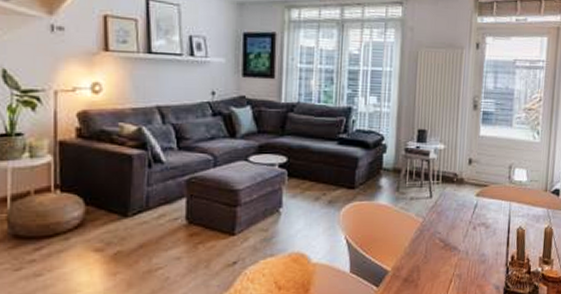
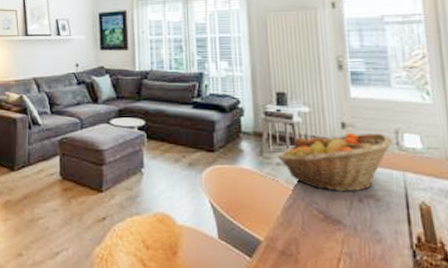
fruit basket: none [412,168,506,222] -> present [278,132,393,192]

